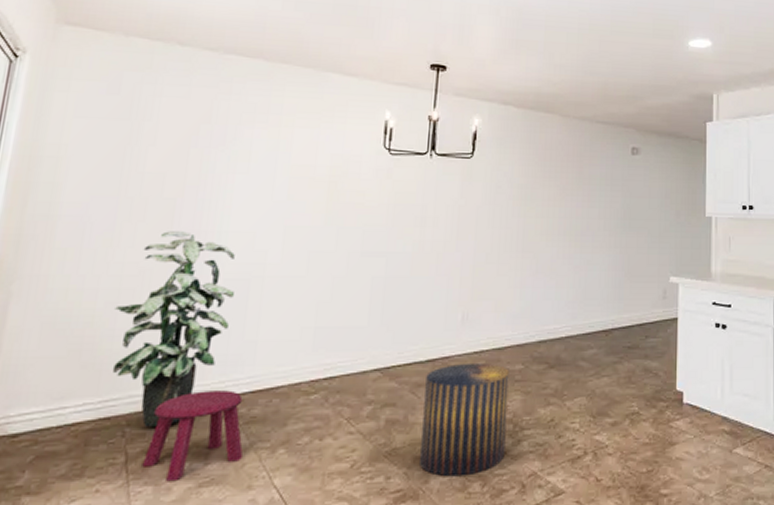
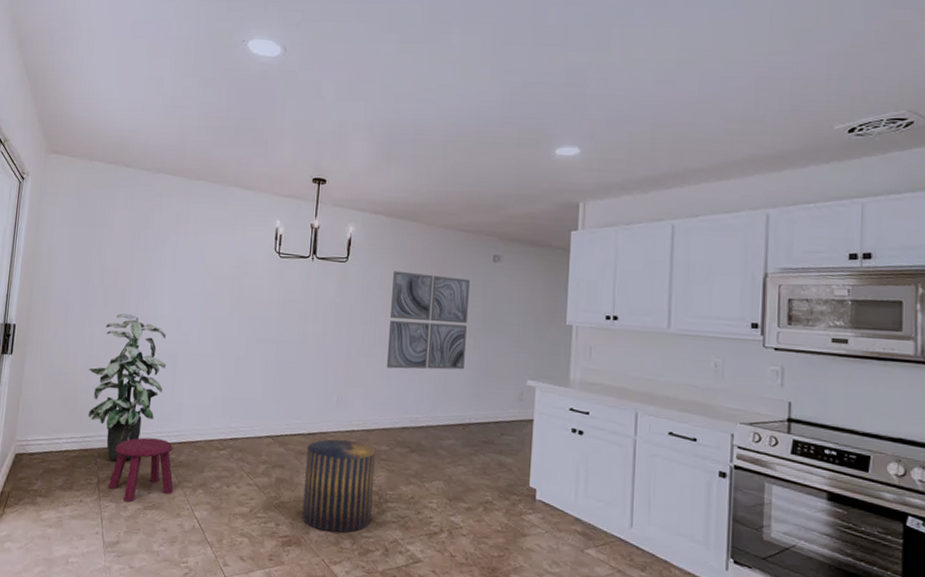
wall art: none [519,167,609,275] -> present [386,271,471,370]

